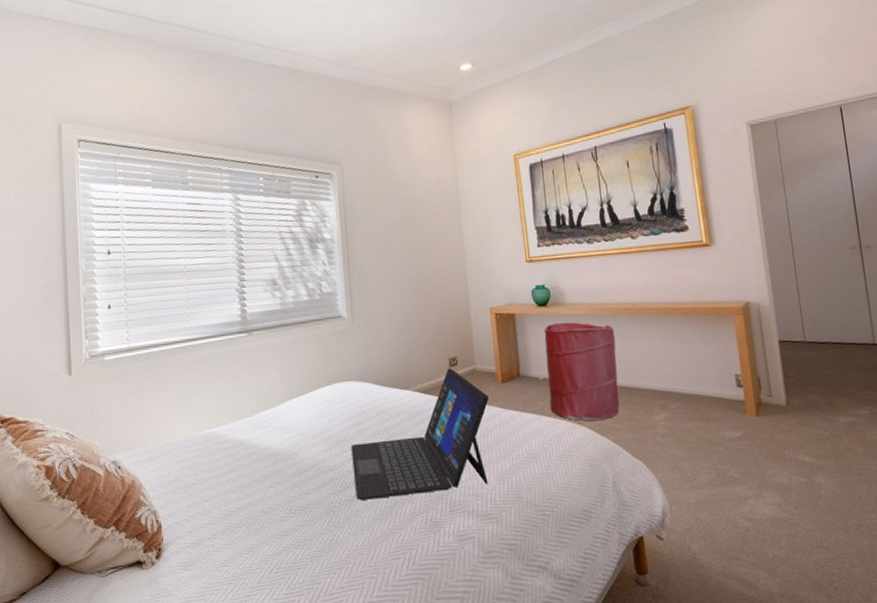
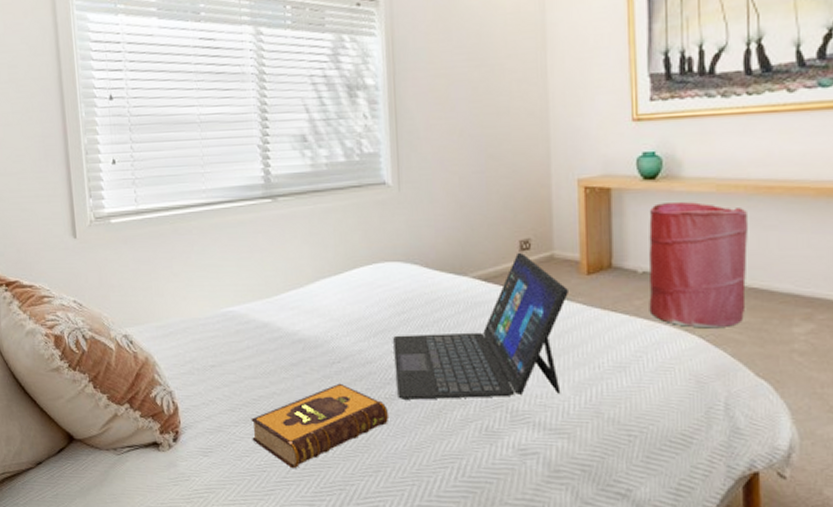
hardback book: none [228,490,350,574] -> present [251,383,390,469]

